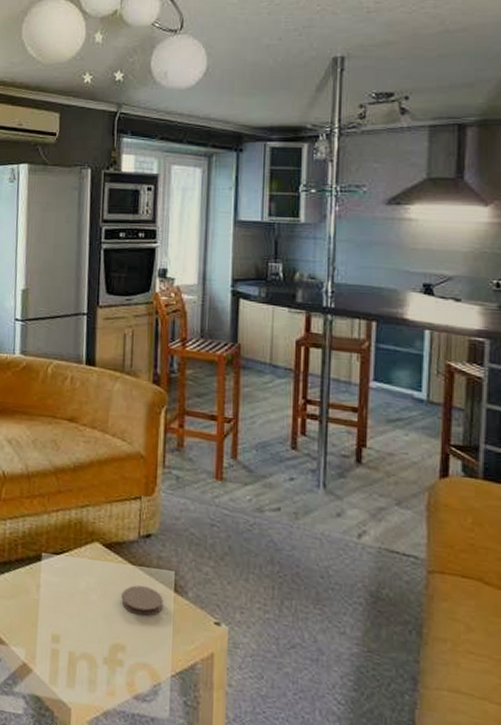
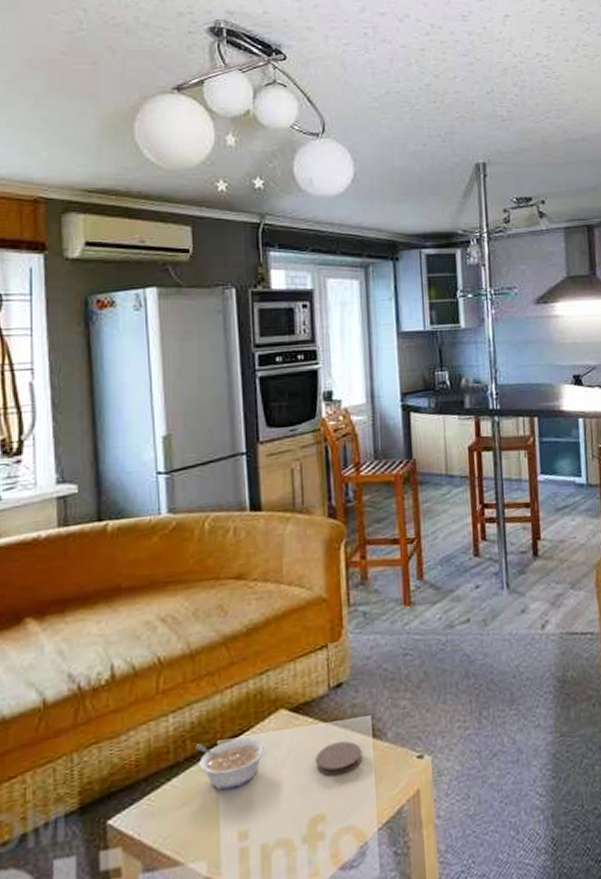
legume: none [25,551,80,598] -> present [195,737,266,790]

